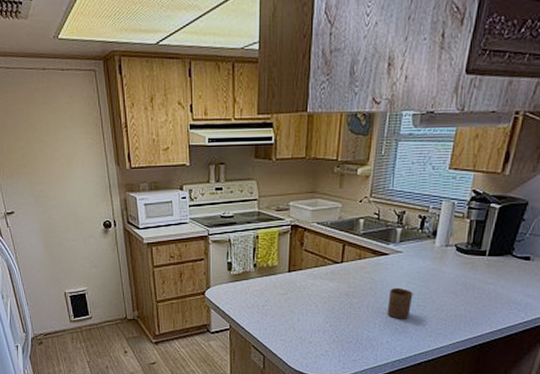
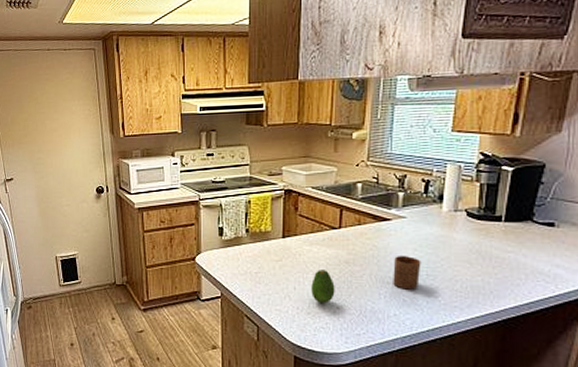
fruit: none [314,302,335,333] -> present [311,270,335,304]

